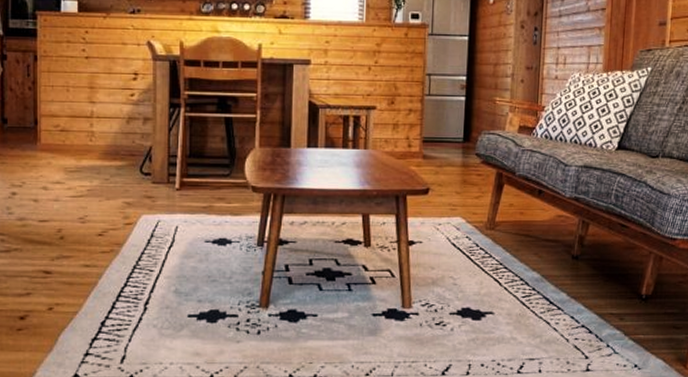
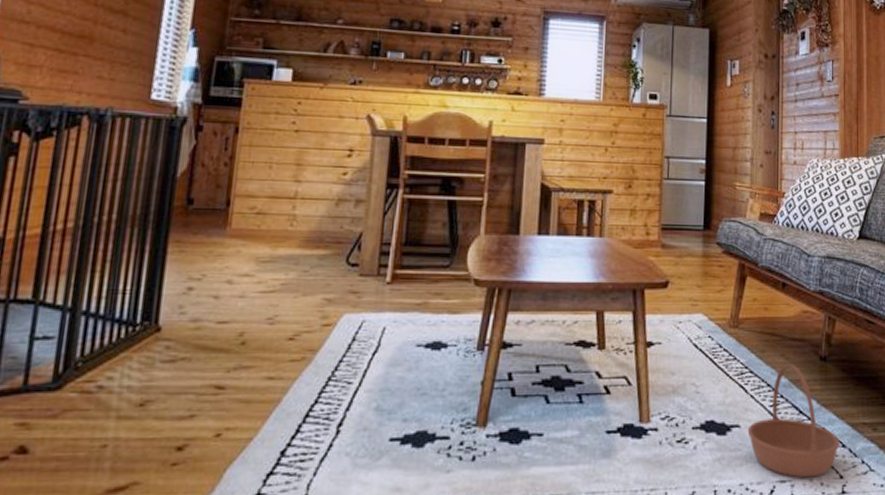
basket: none [500,261,587,357] -> present [747,363,840,478]

